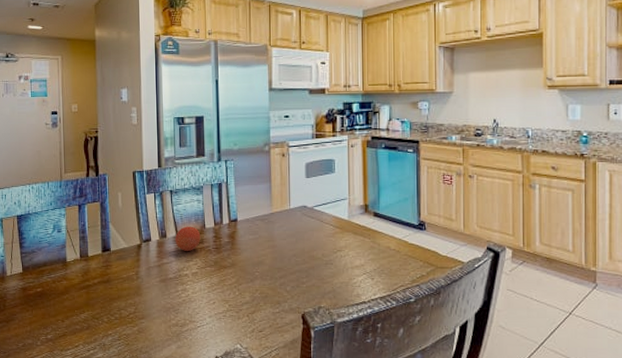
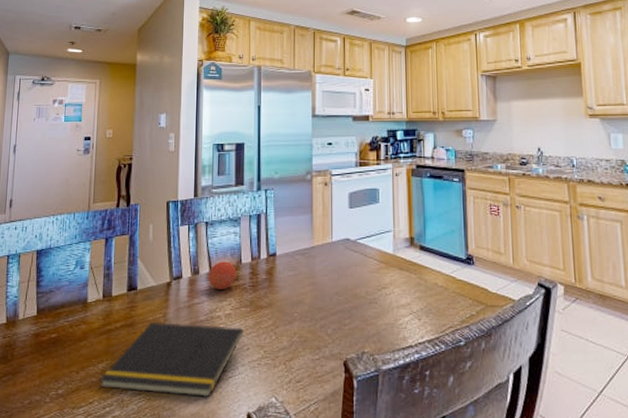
notepad: none [82,278,210,344] -> present [99,321,244,398]

